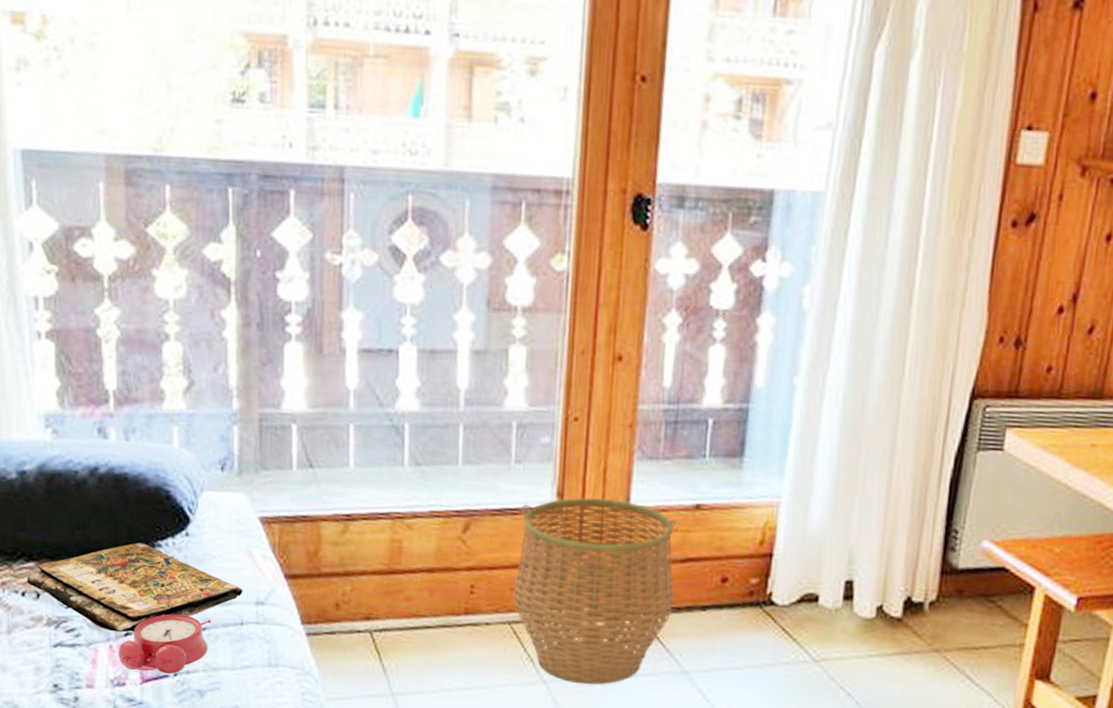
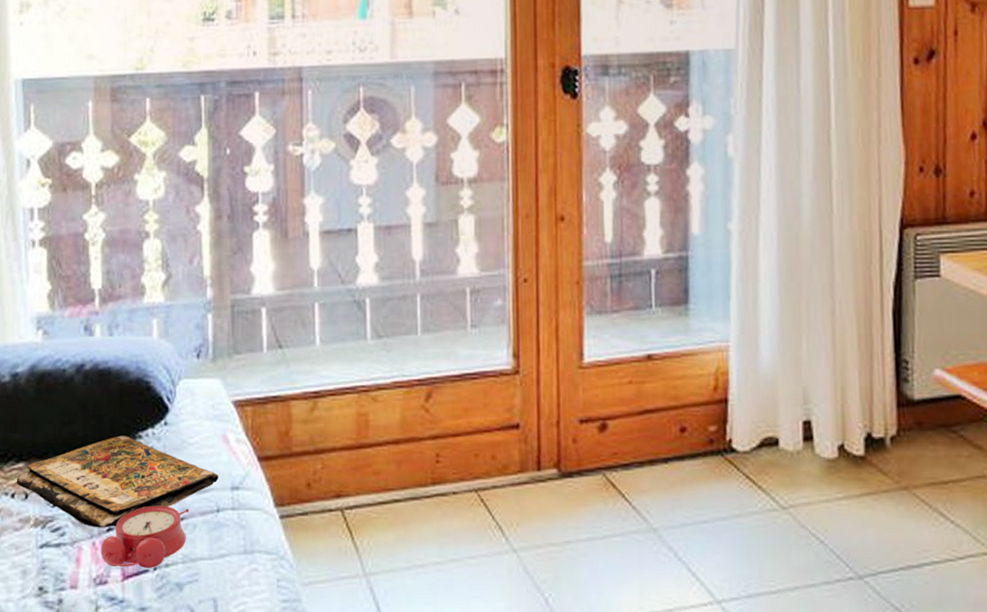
basket: present [512,497,677,685] -> none [477,357,636,549]

